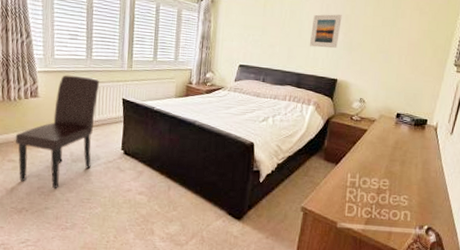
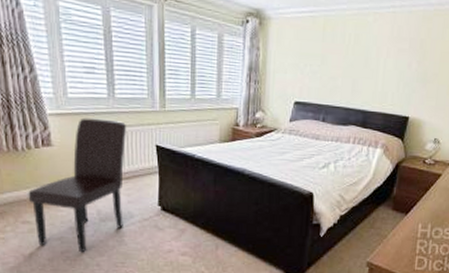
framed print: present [310,14,342,48] -> none [378,38,416,80]

